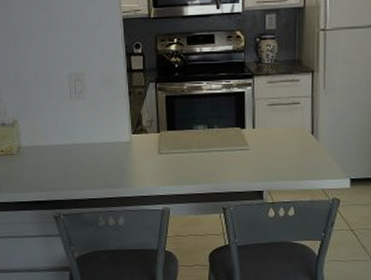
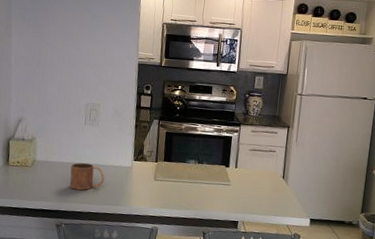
mug: none [61,143,101,175] -> present [70,162,105,191]

